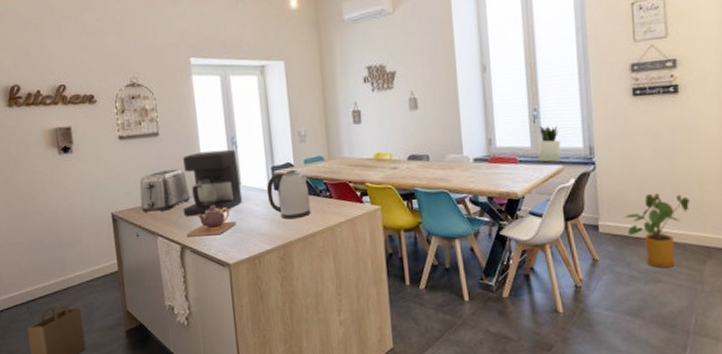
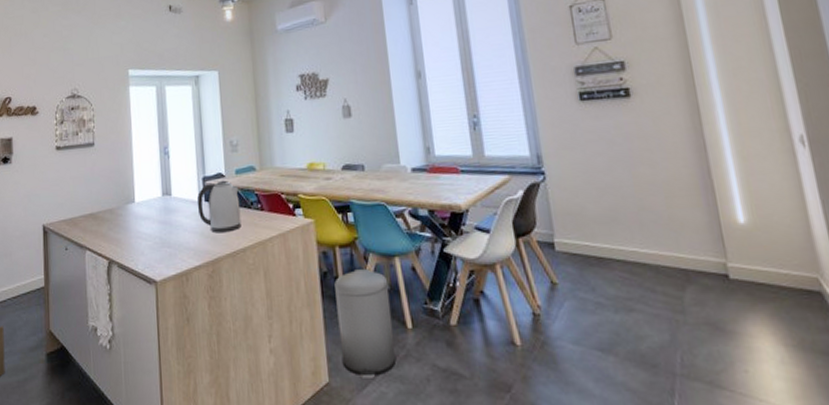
toaster: present [140,168,191,212] -> none [71,179,121,224]
coffee maker: present [183,149,242,216] -> none [113,159,172,229]
teapot: present [186,204,236,237] -> none [114,216,165,251]
pedal bin: none [399,250,454,344] -> present [334,269,397,378]
planter: present [536,125,563,163] -> none [479,132,509,173]
house plant: present [624,194,691,268] -> none [582,207,658,294]

